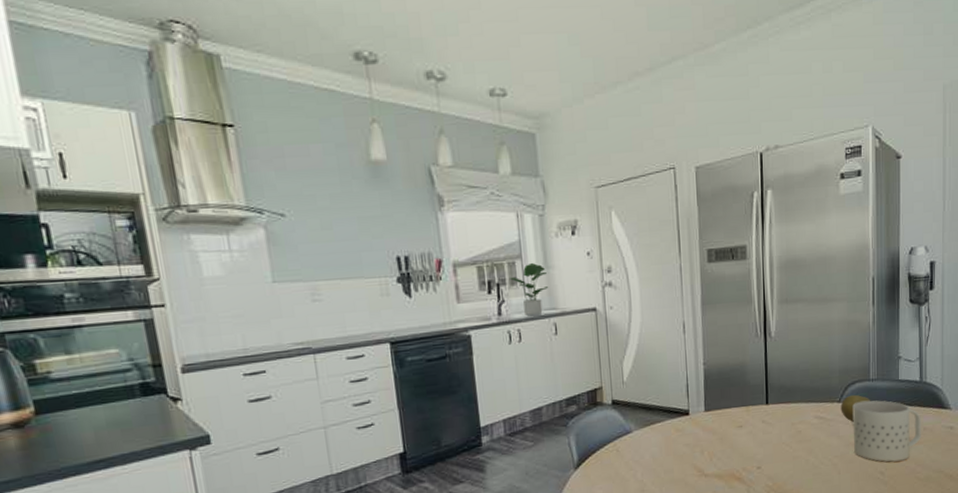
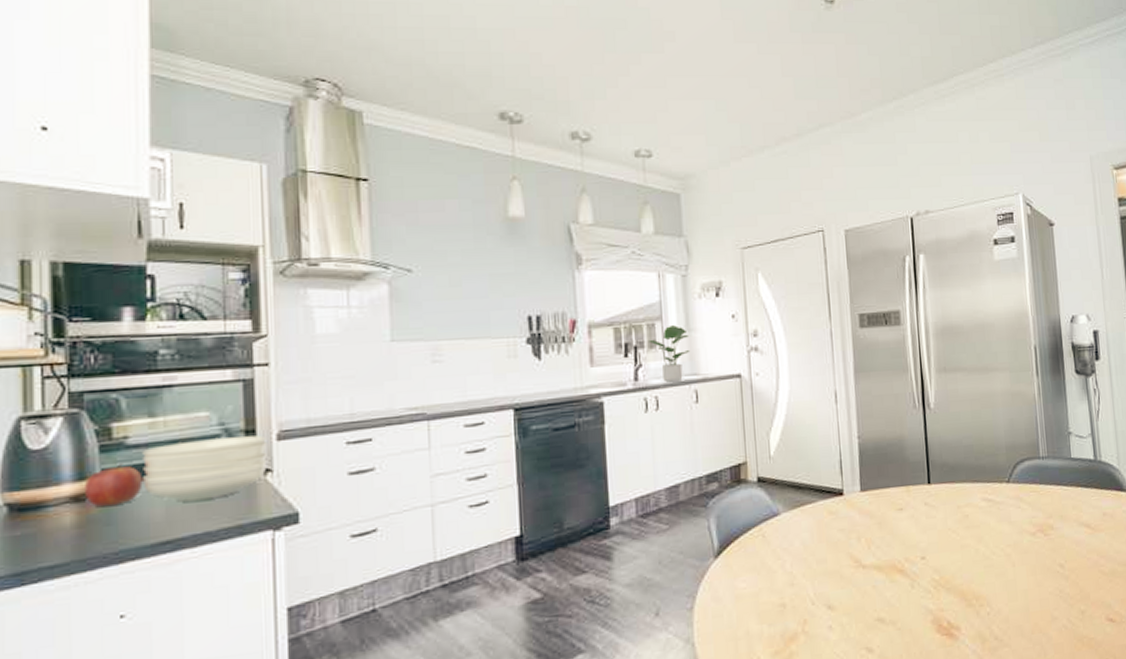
fruit: none [20,395,72,432] -> present [83,463,143,507]
bowl: none [65,369,177,427] -> present [142,435,267,502]
fruit: present [840,394,871,423] -> none [1010,474,1043,507]
mug: present [852,400,922,462] -> none [1023,481,1102,553]

